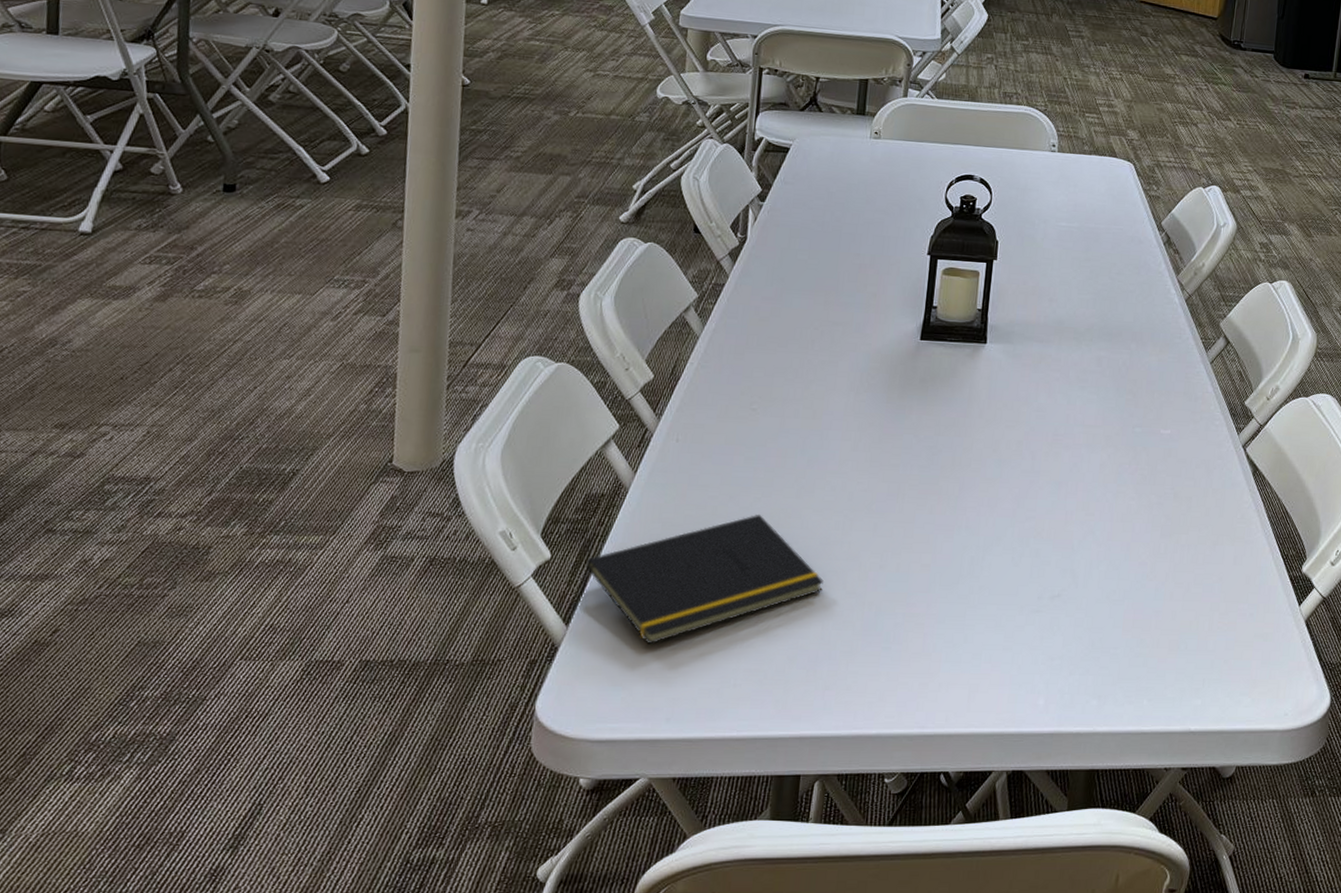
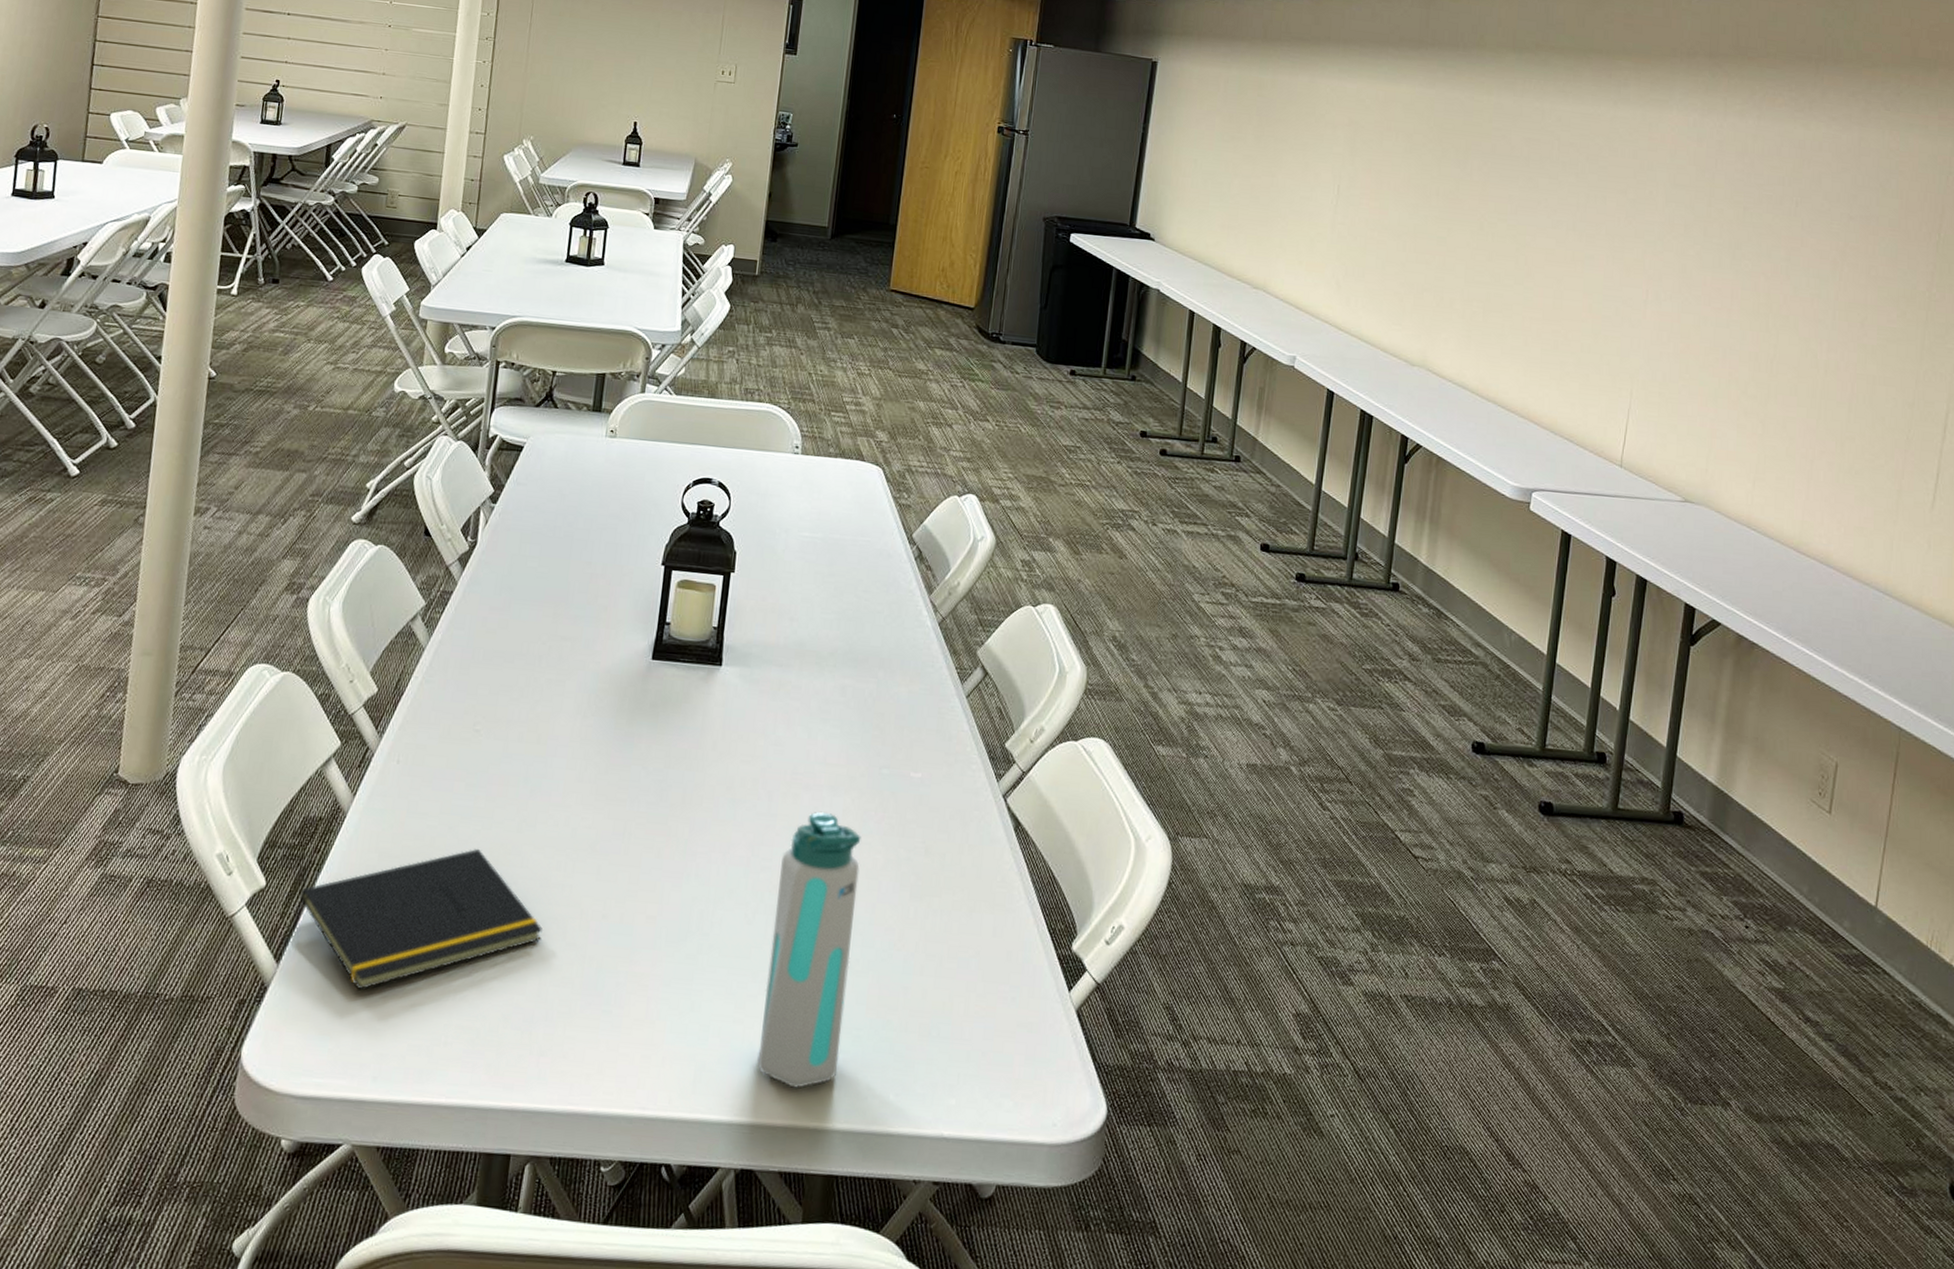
water bottle: none [1025,467,1117,701] -> present [757,812,861,1088]

